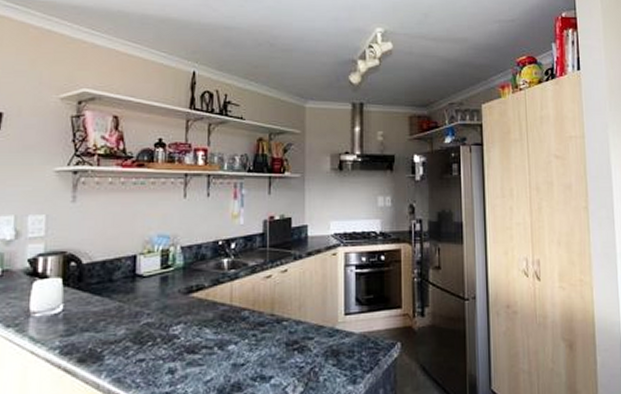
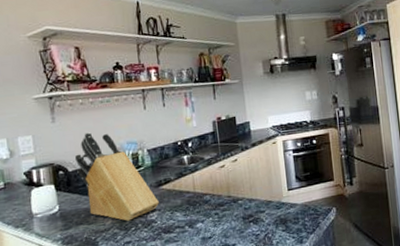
knife block: none [91,218,186,333] -> present [74,132,159,221]

